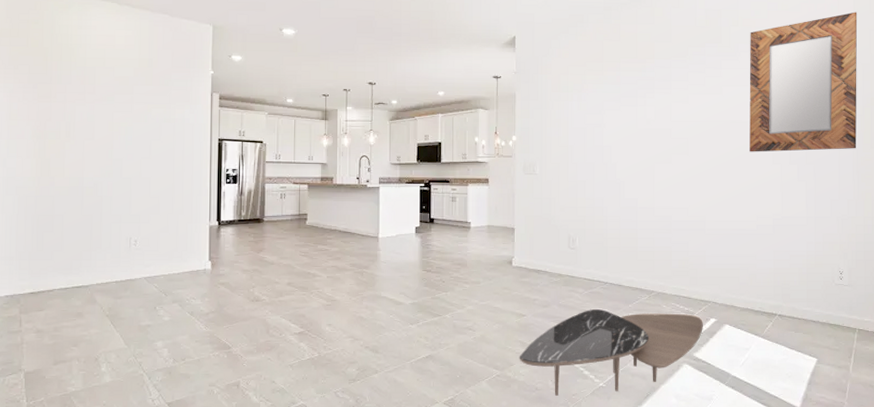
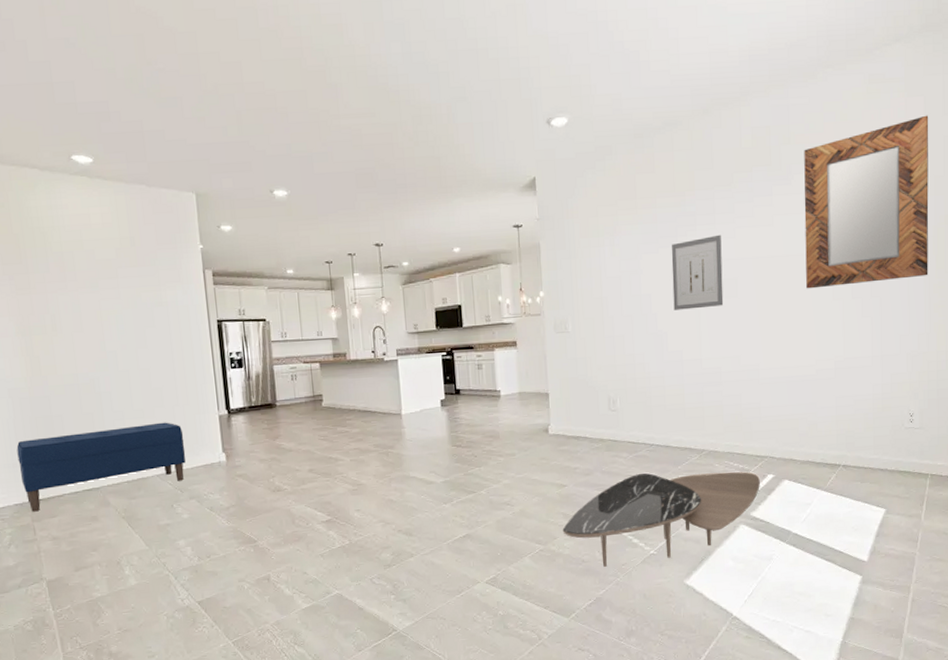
bench: none [15,228,174,304] -> present [16,422,186,512]
wall art: none [631,98,676,162] -> present [671,234,724,310]

